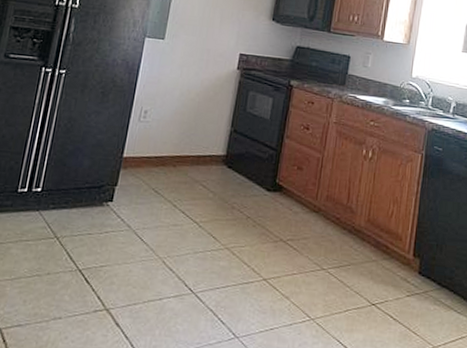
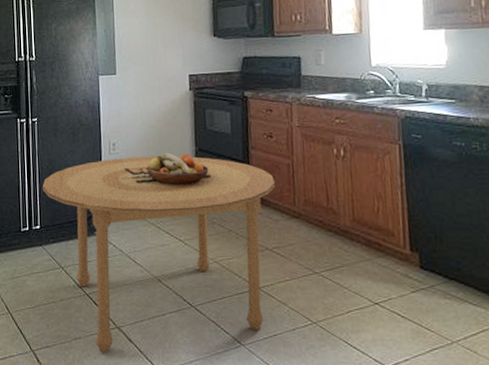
dining table: none [54,126,303,337] -> present [43,155,276,353]
fruit bowl: none [175,128,240,164] -> present [147,152,209,185]

